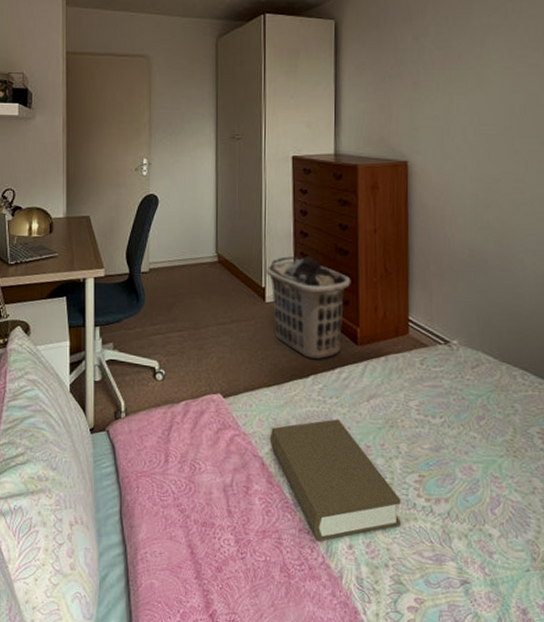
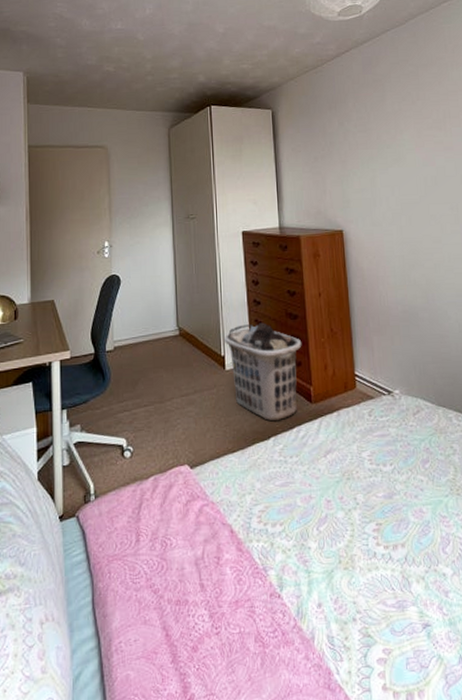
book: present [269,419,401,541] -> none [237,477,364,604]

